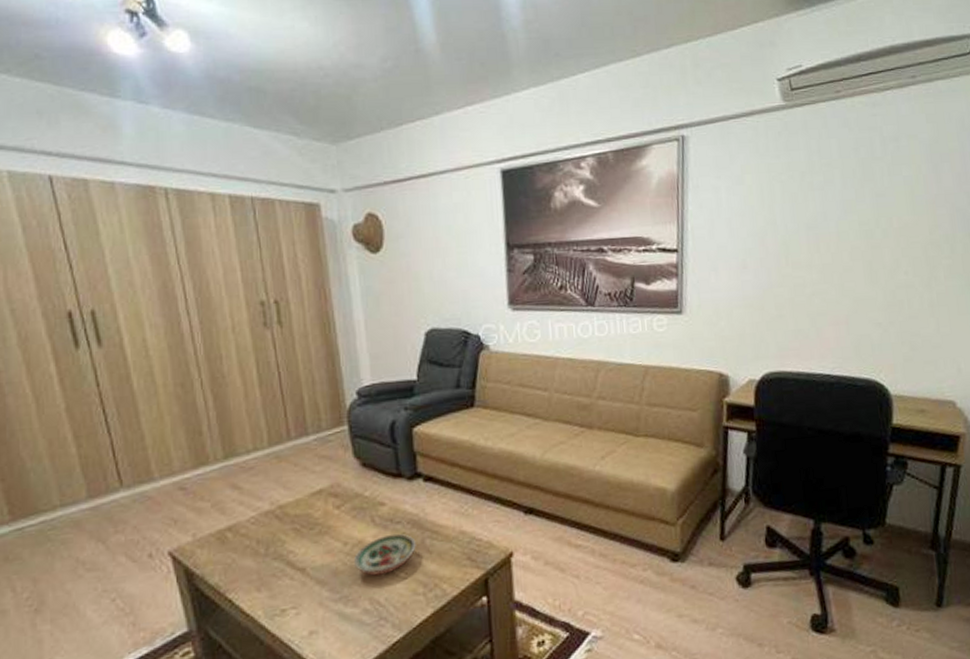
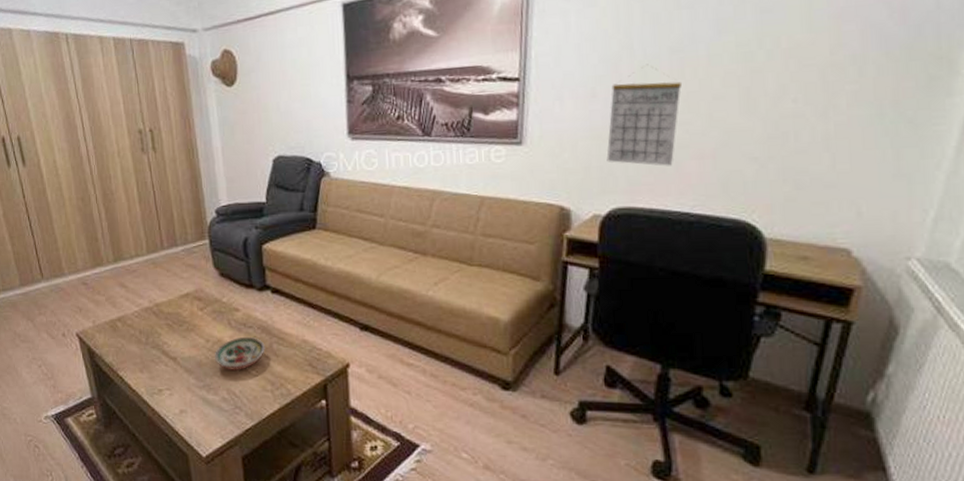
calendar: none [758,238,818,332] -> present [606,64,681,166]

